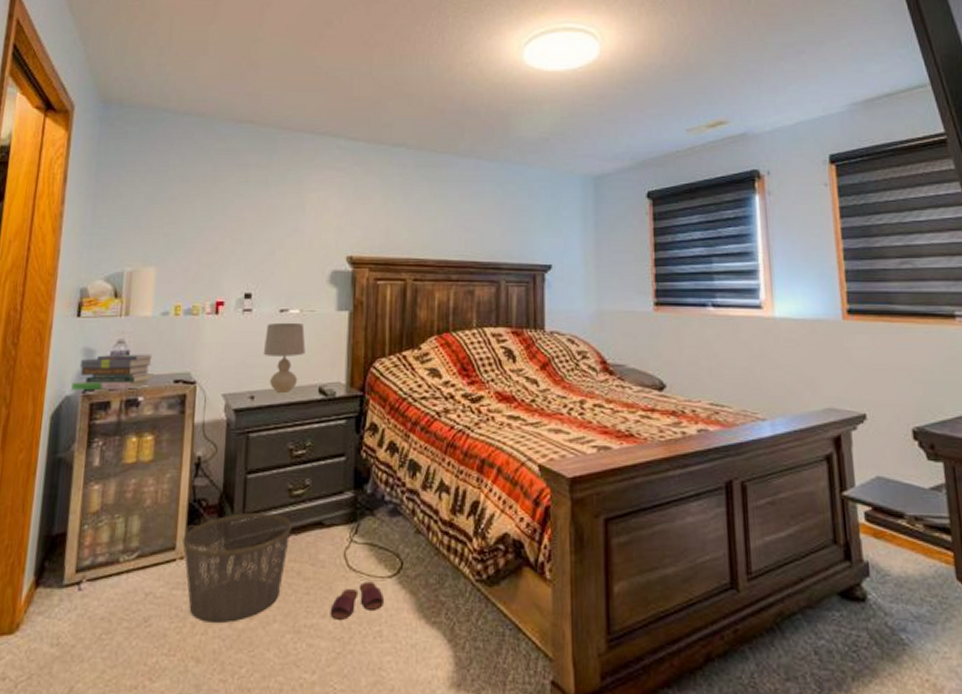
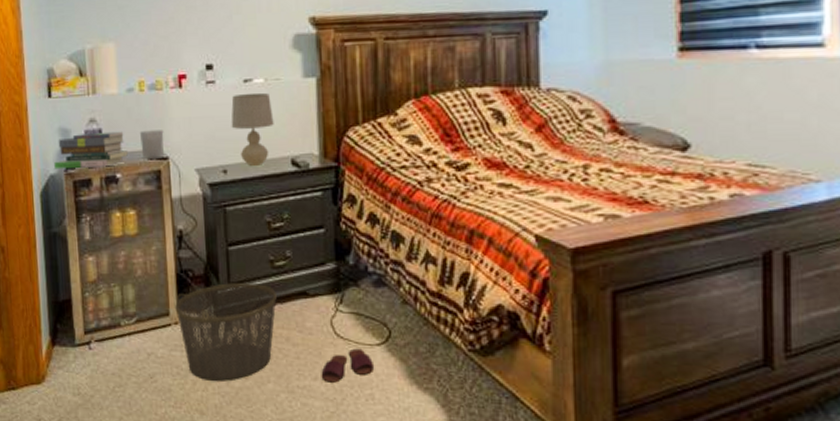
candle holder: none [168,354,195,384] -> present [140,130,164,160]

